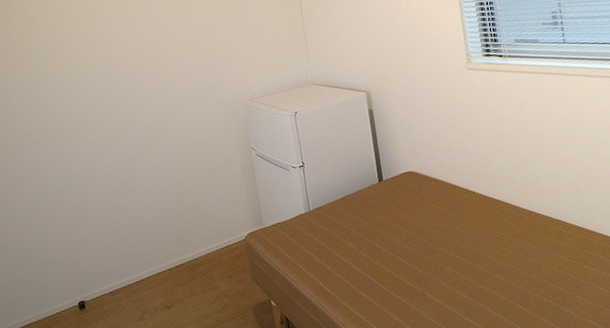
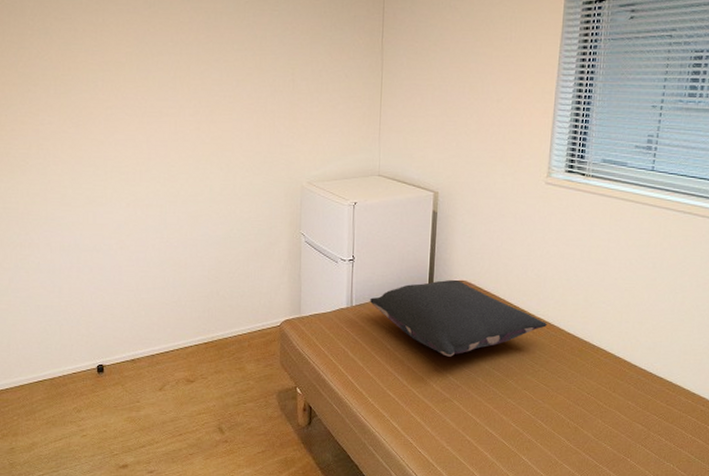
pillow: none [326,171,501,249] -> present [370,279,547,357]

